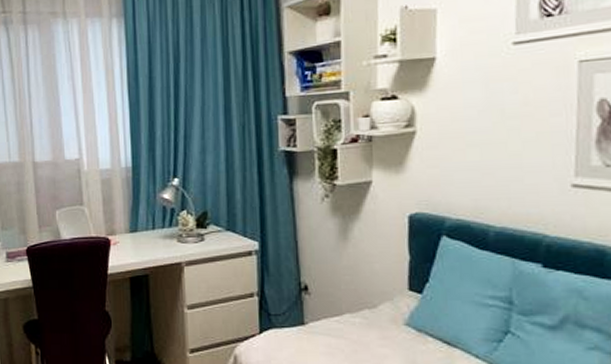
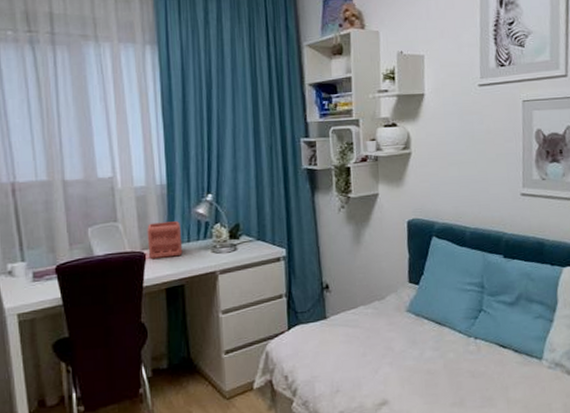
desk organizer: none [112,207,147,245] -> present [147,221,183,259]

